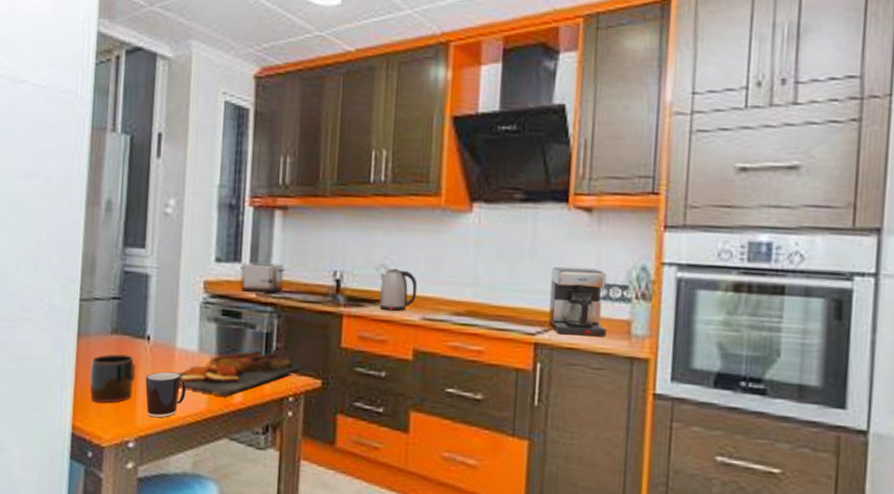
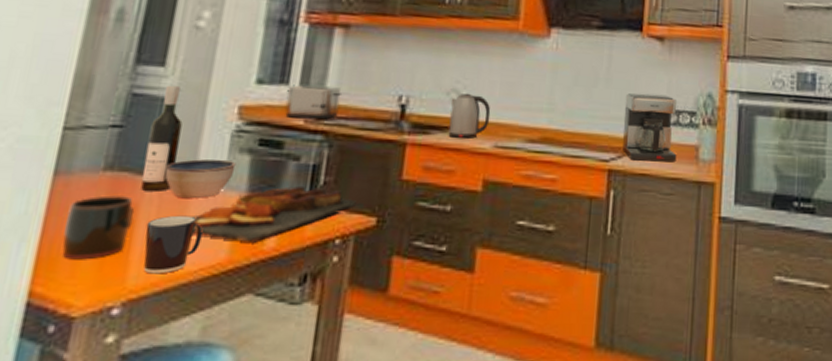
bottle: none [138,263,163,352] -> present [141,85,183,191]
bowl: none [154,326,206,359] -> present [165,158,236,199]

